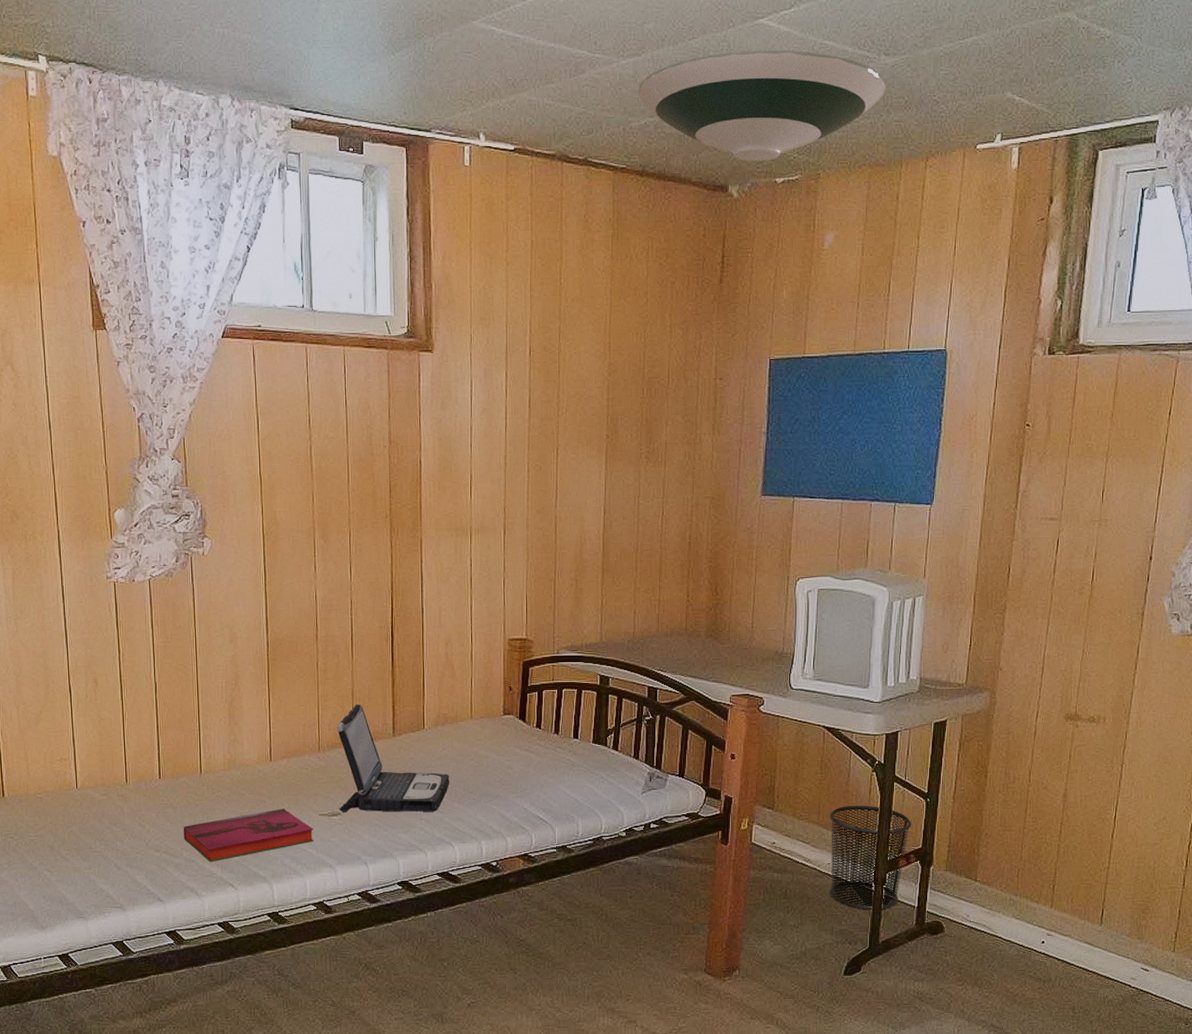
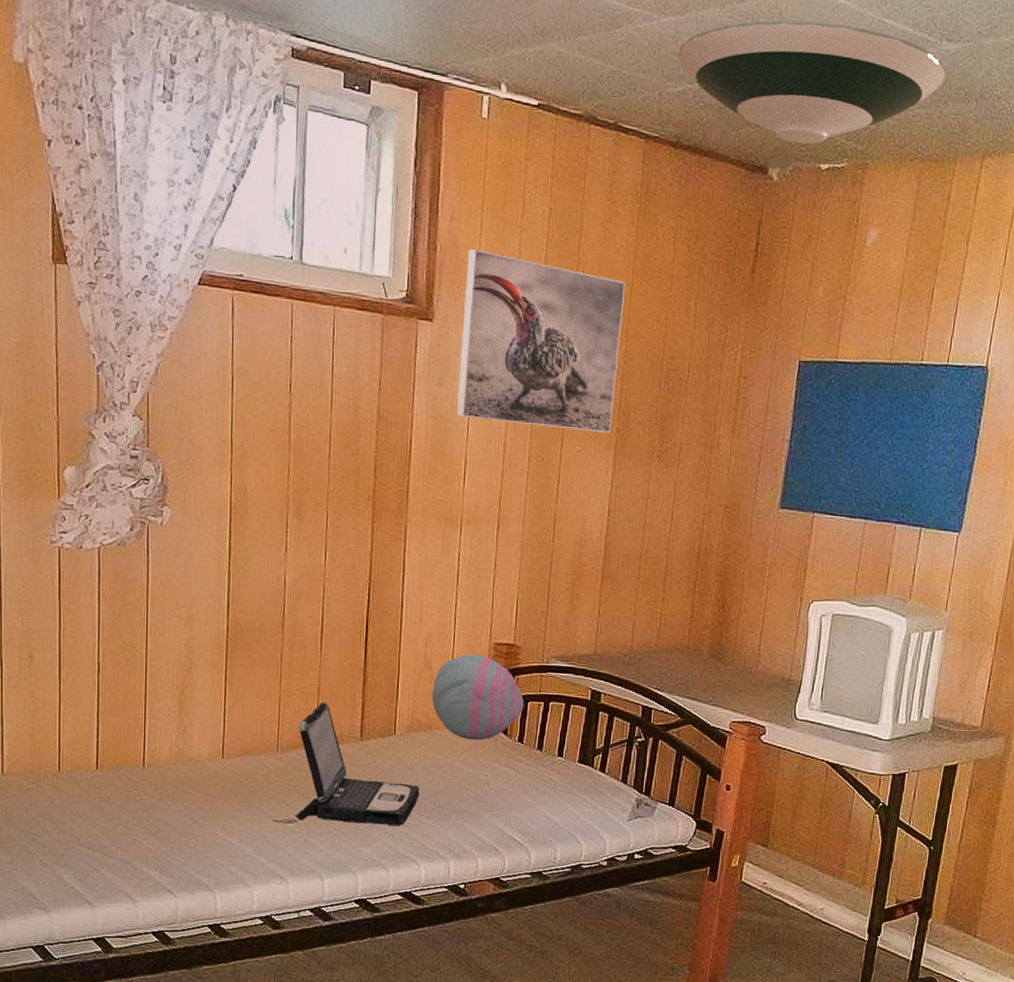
hardback book: present [183,808,314,862] -> none [119,811,266,865]
cushion: none [454,650,540,729] -> present [431,654,524,741]
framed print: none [459,284,605,440] -> present [457,249,626,433]
waste bin: present [829,805,912,910] -> none [820,848,913,962]

